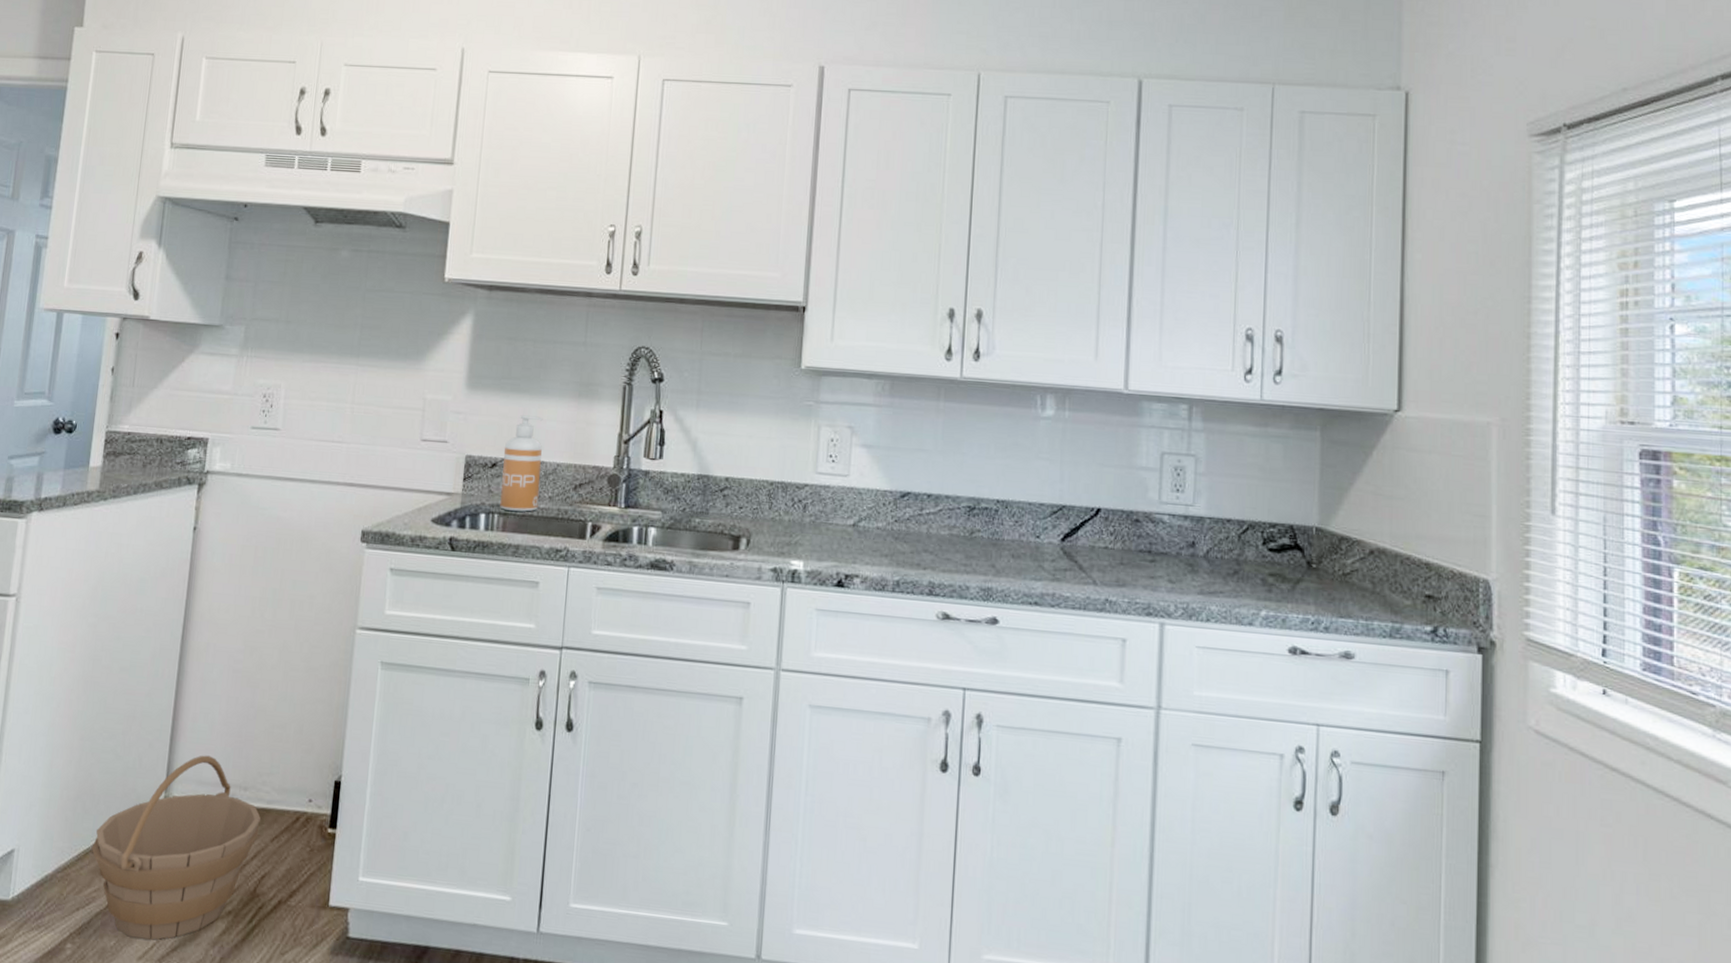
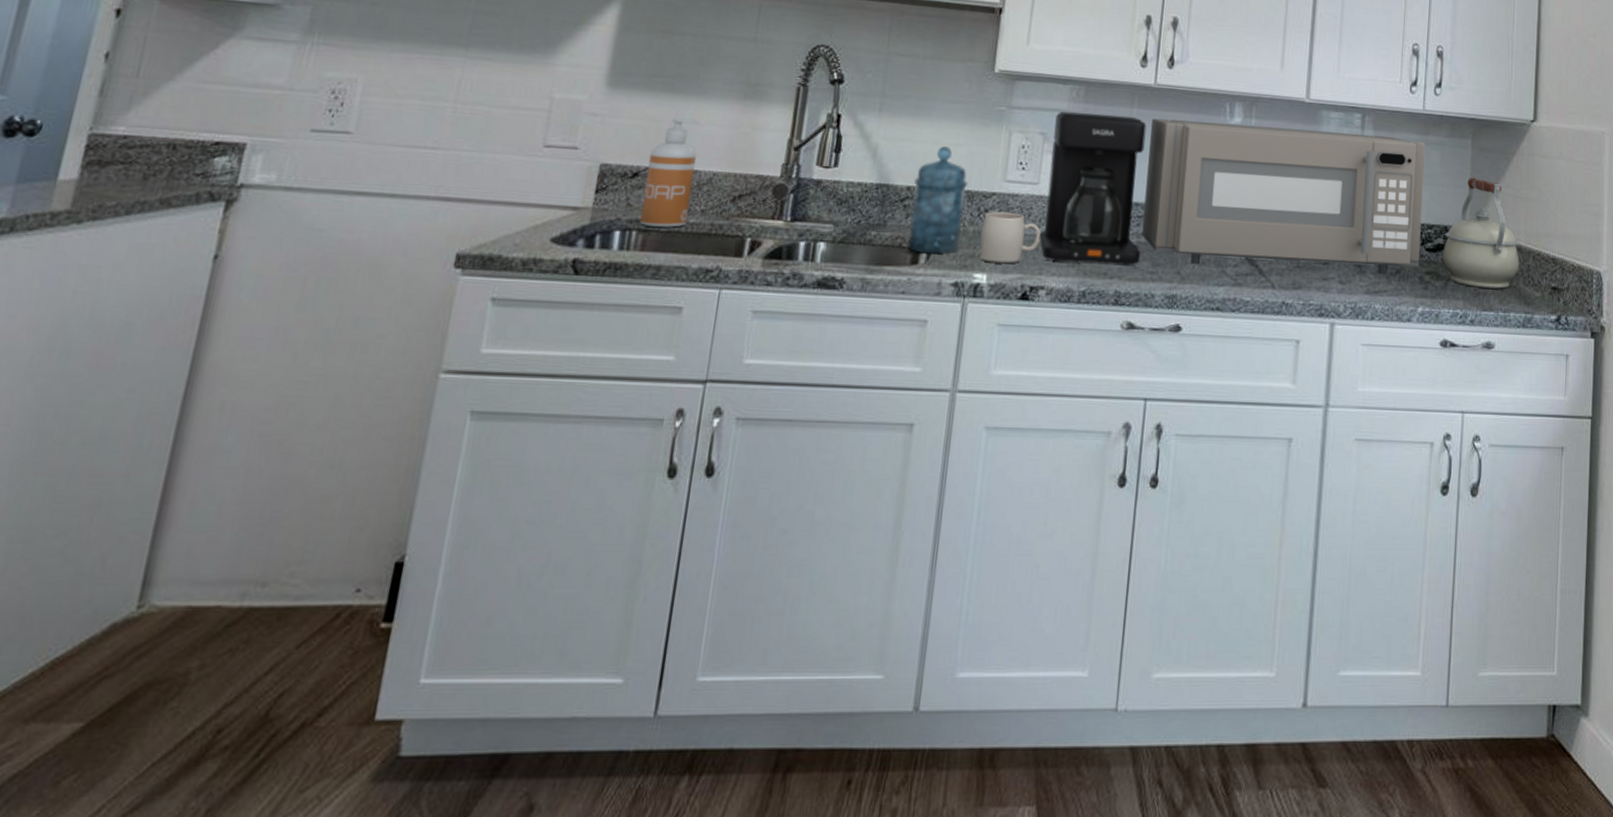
basket: present [91,755,262,940] -> none [11,546,285,802]
canister: none [729,440,782,542] -> present [908,146,969,255]
mug: none [795,501,853,553] -> present [979,211,1041,264]
coffee maker: none [852,406,954,557] -> present [1039,111,1147,265]
microwave: none [953,411,1265,576] -> present [1141,118,1426,275]
kettle: none [1287,472,1384,595] -> present [1442,177,1520,289]

